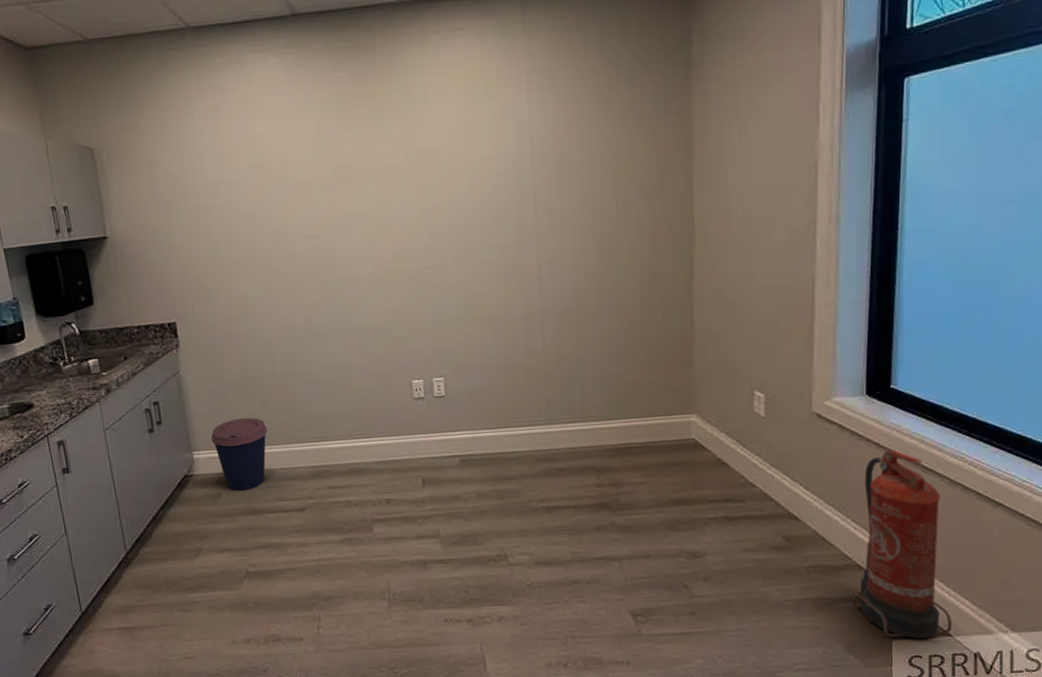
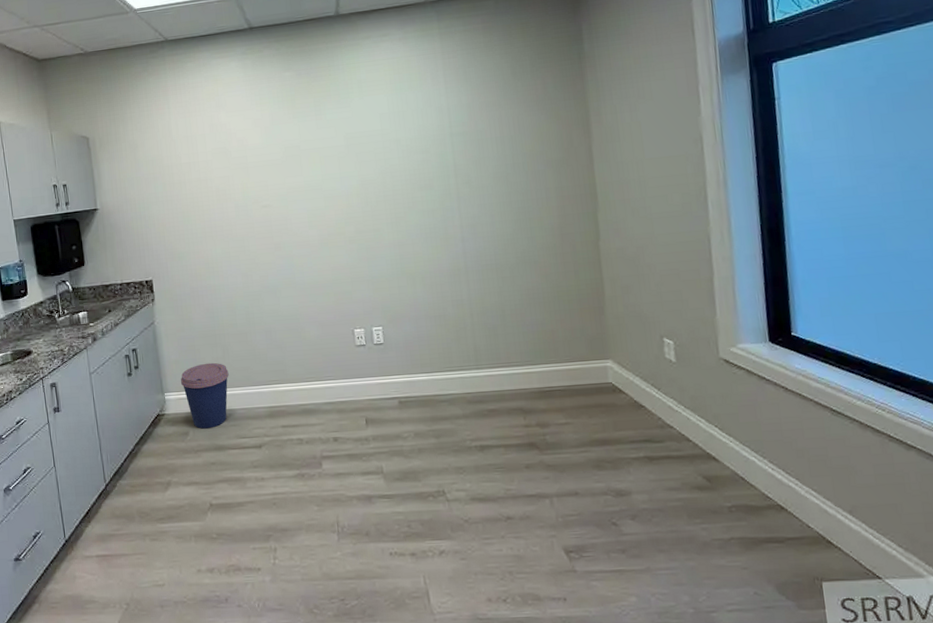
fire extinguisher: present [851,450,953,639] -> none [776,393,881,582]

